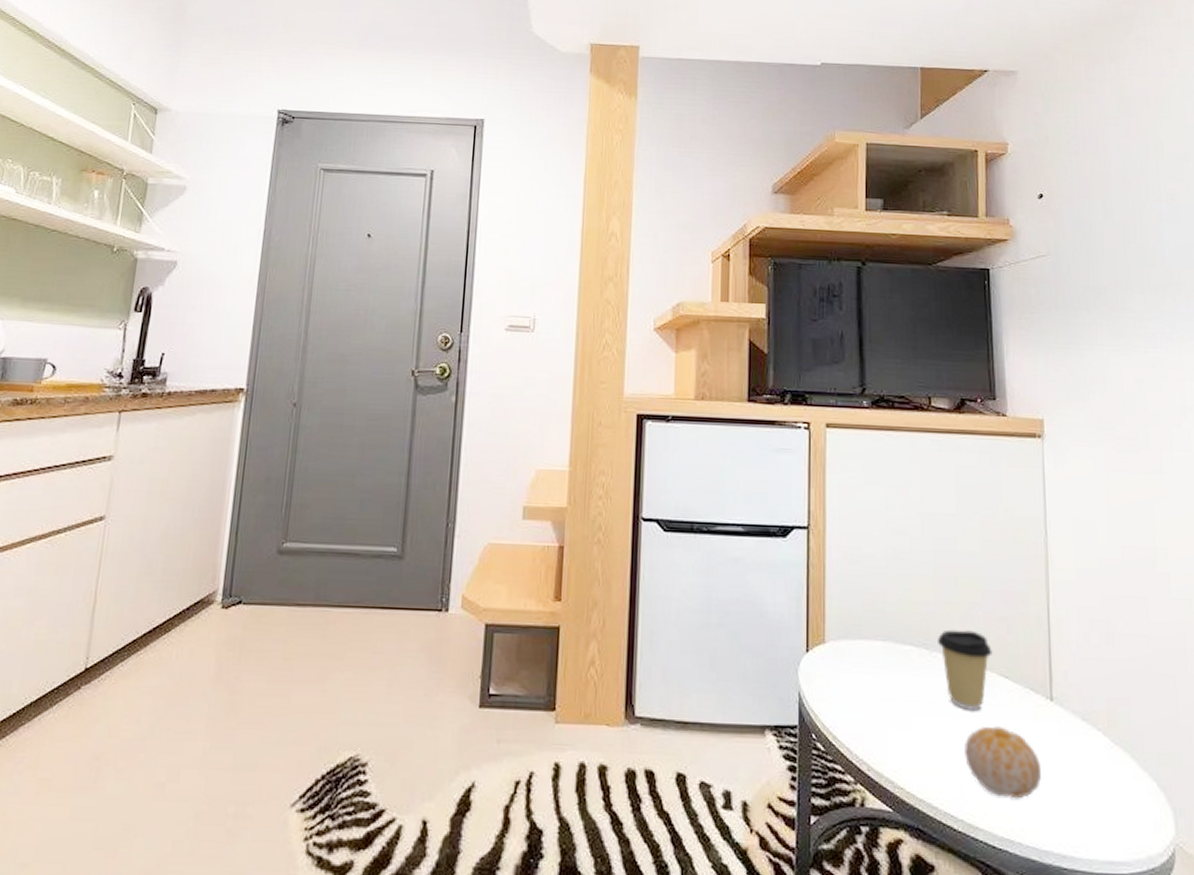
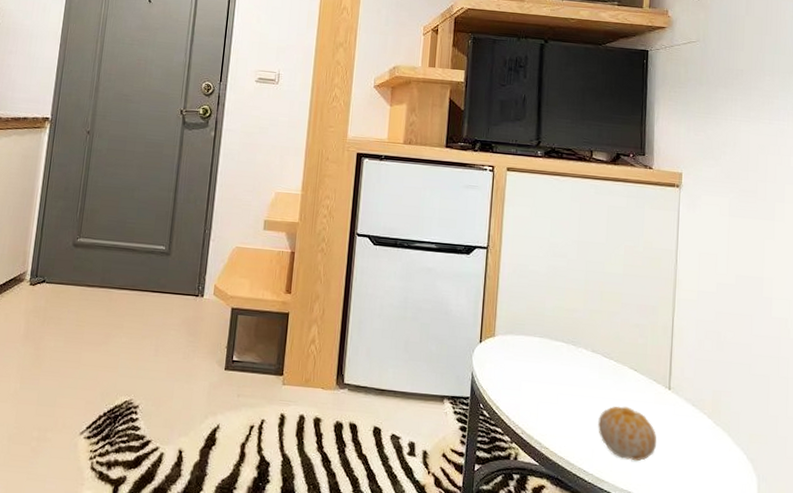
coffee cup: present [936,629,992,712] -> none [582,331,626,395]

